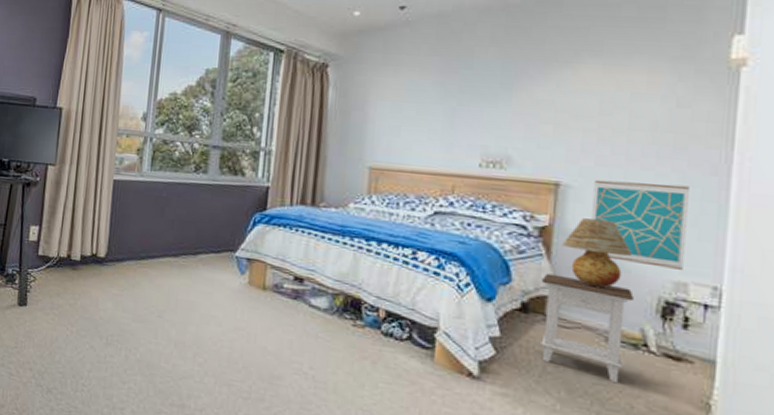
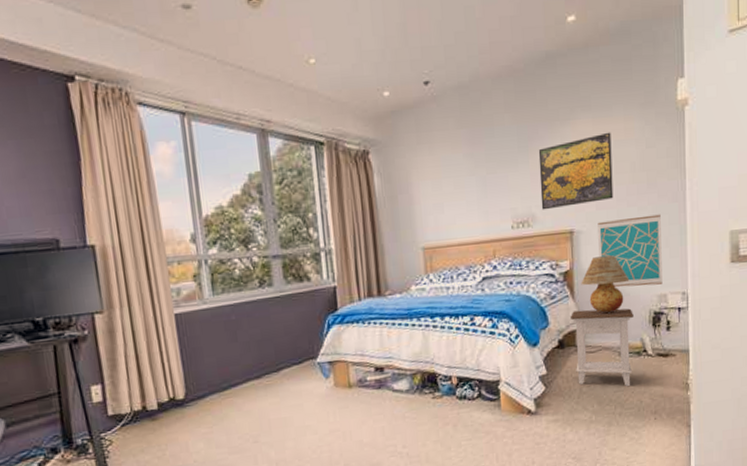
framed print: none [520,82,627,157] -> present [538,132,614,210]

